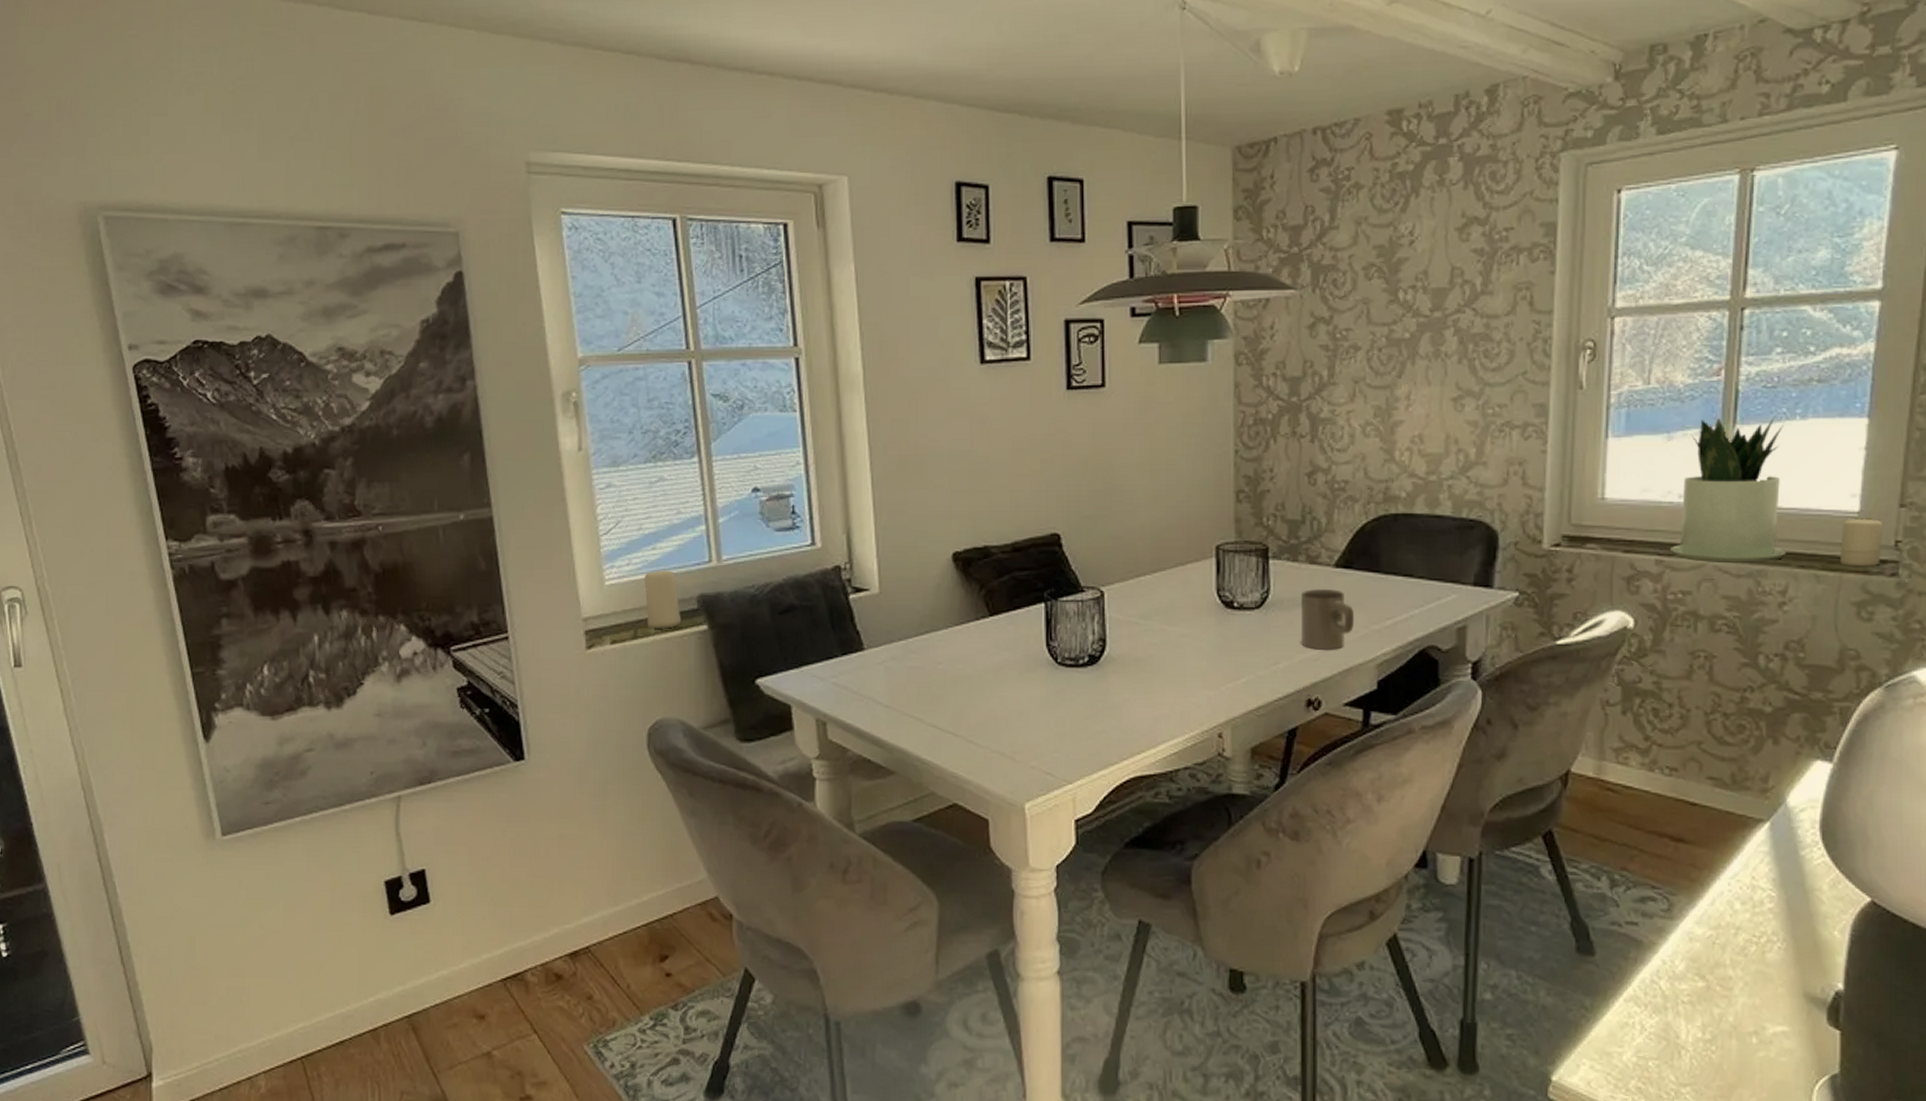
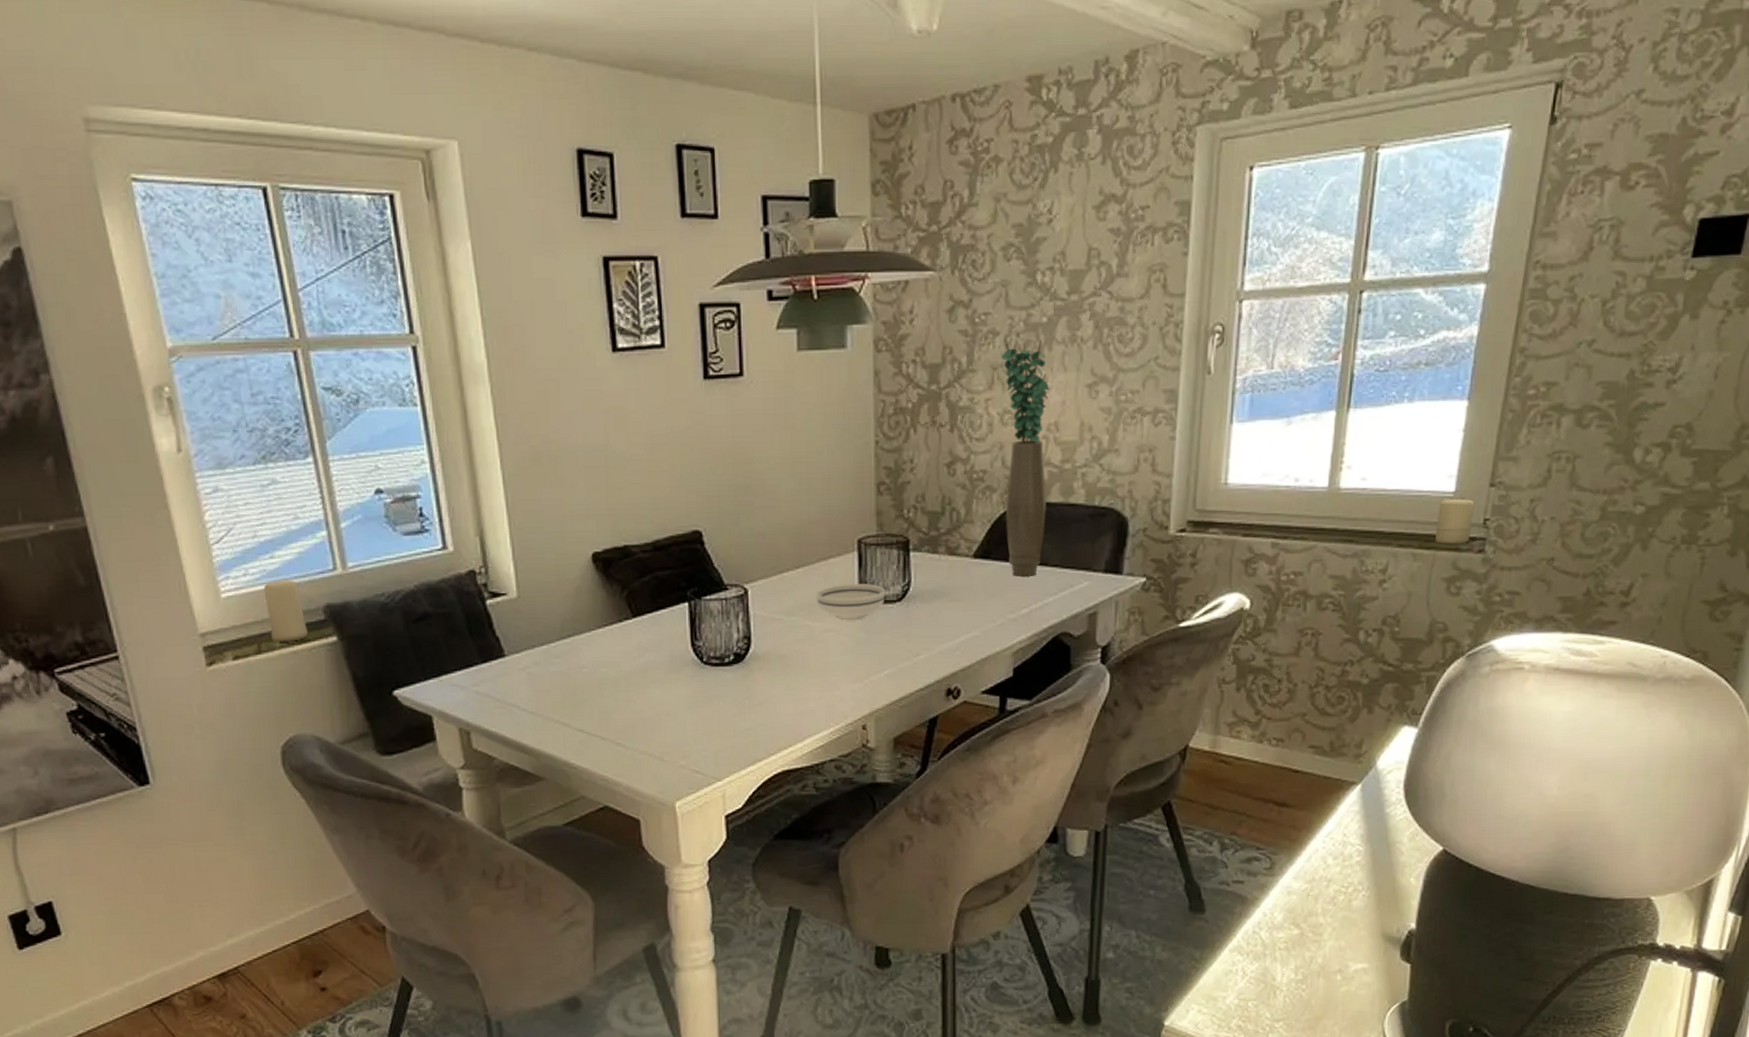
bowl: none [1173,589,1244,625] -> present [816,583,886,620]
cup: present [1301,589,1354,650] -> none [941,580,991,640]
vase: none [1362,353,1414,587] -> present [1001,338,1050,577]
planter: present [1669,415,1786,564] -> none [1284,399,1393,545]

